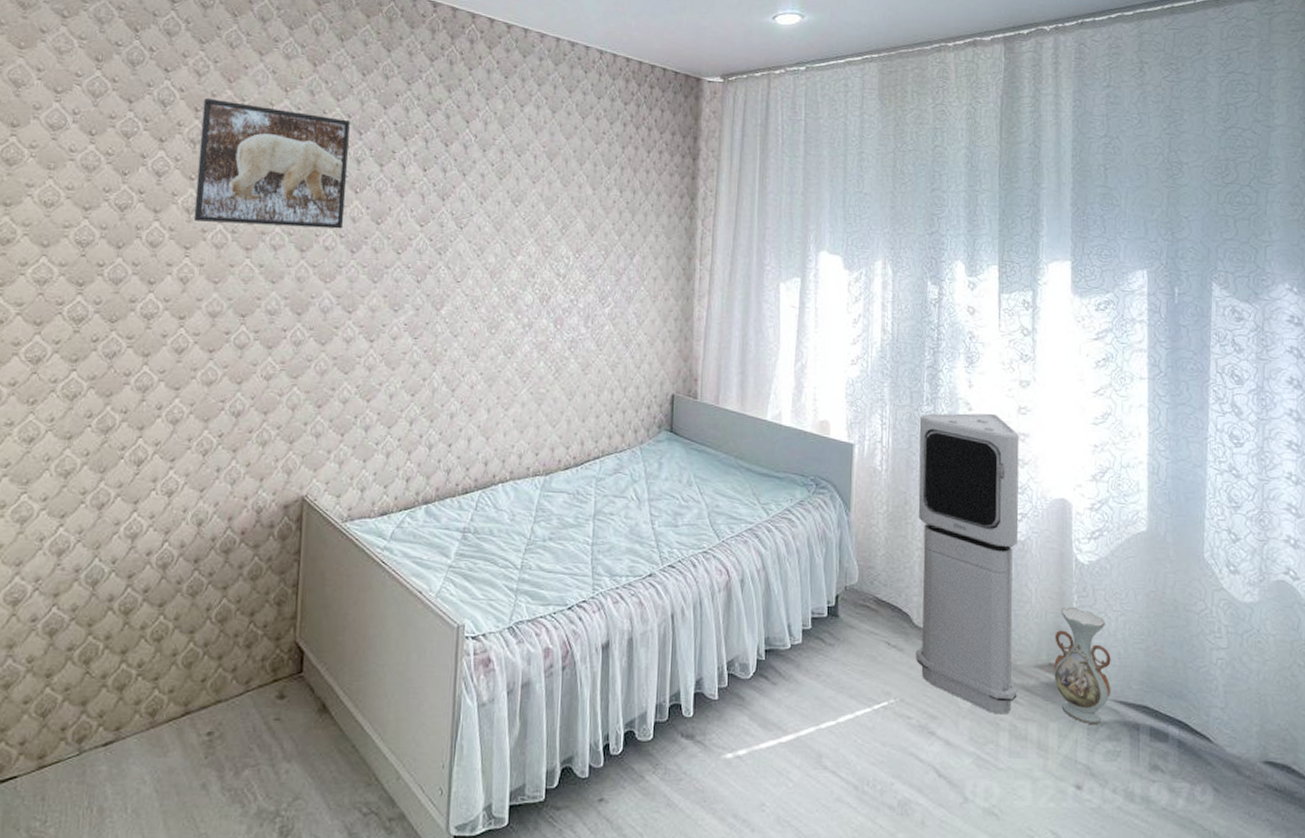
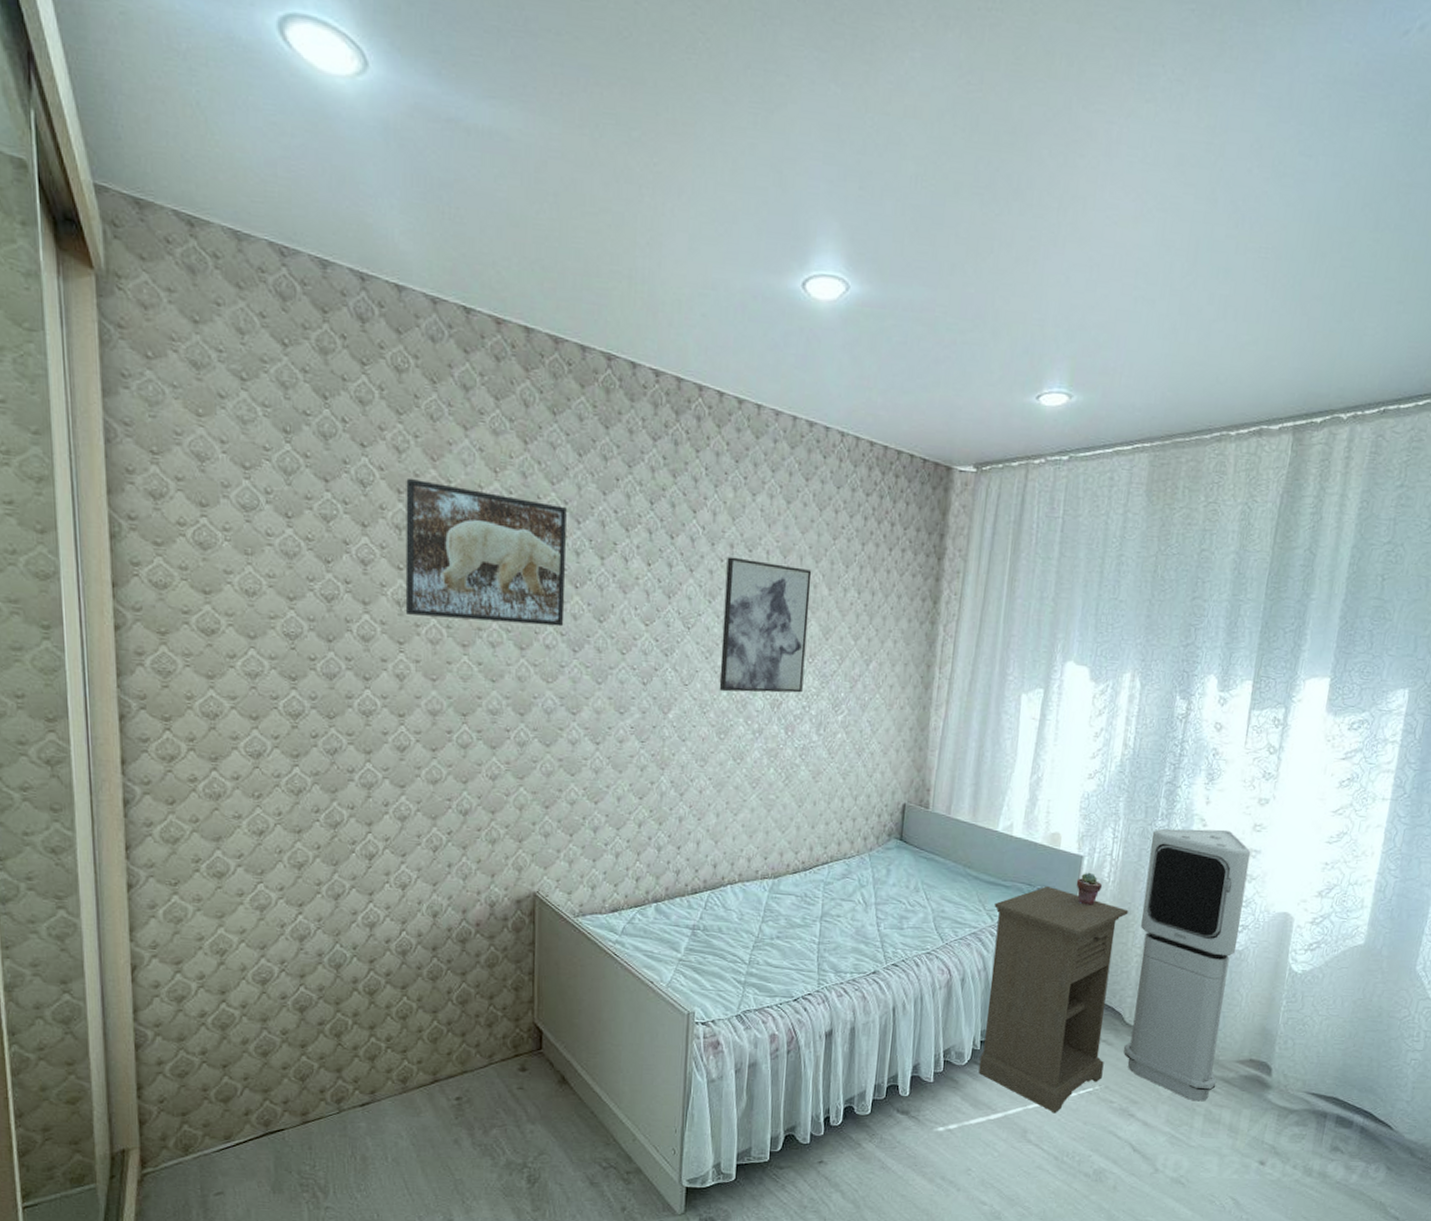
wall art: none [490,161,577,288] -> present [719,556,812,693]
nightstand: none [765,477,905,733] -> present [978,886,1129,1114]
potted succulent: none [849,460,876,496] -> present [1076,872,1103,906]
vase: present [1054,606,1111,724] -> none [1253,1010,1310,1112]

